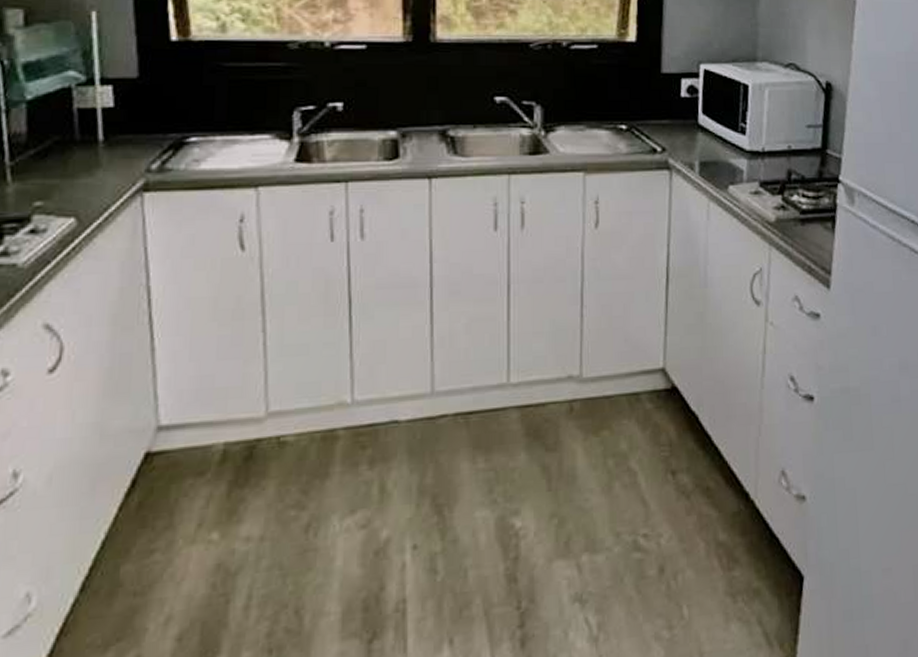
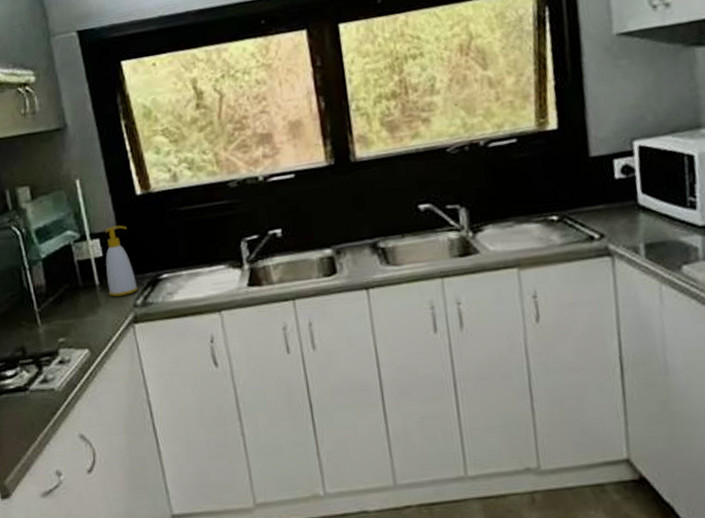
soap bottle: none [114,72,156,157] -> present [104,225,138,297]

